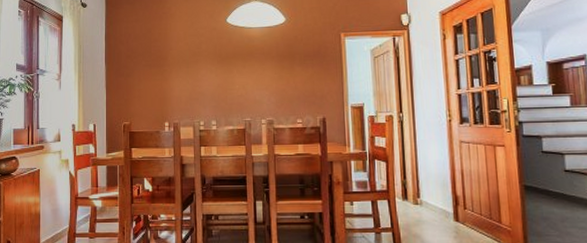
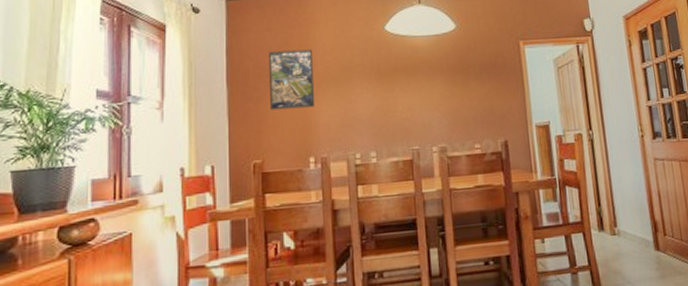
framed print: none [135,37,170,84] -> present [268,49,316,110]

